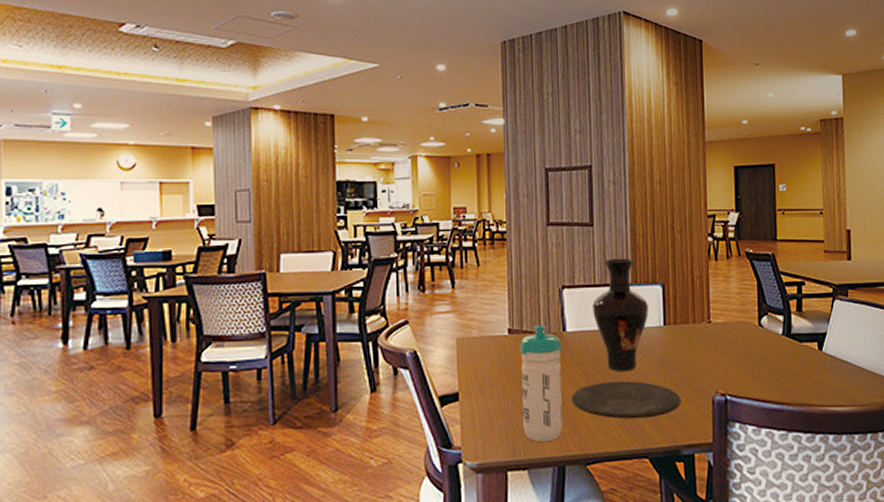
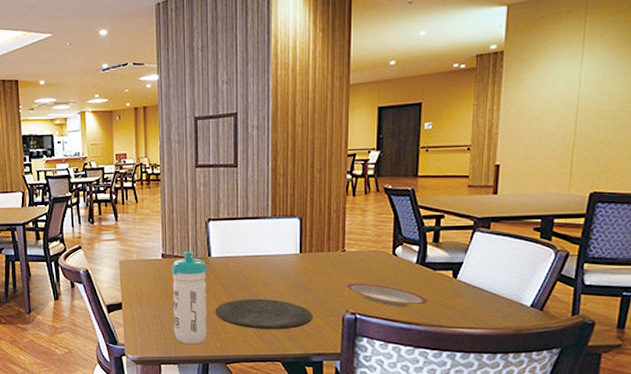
vase: present [593,258,648,372] -> none [235,194,286,292]
plate: none [714,358,797,385] -> present [346,283,428,306]

